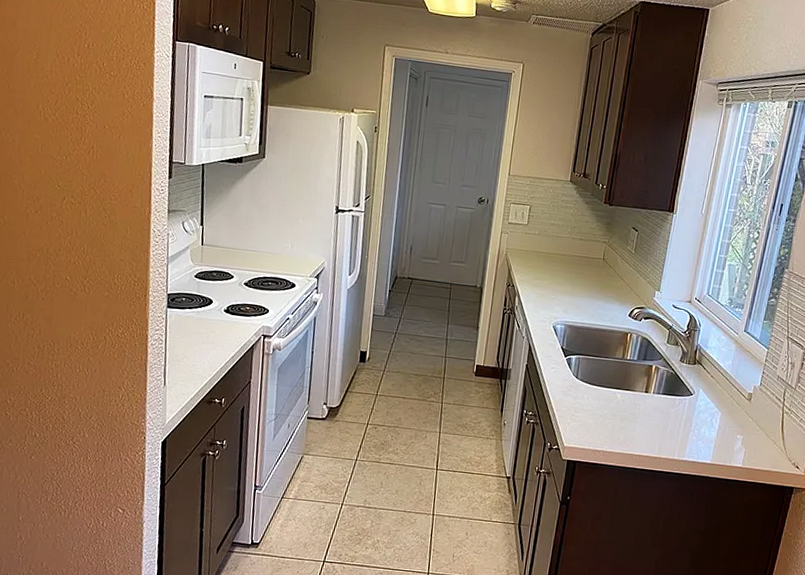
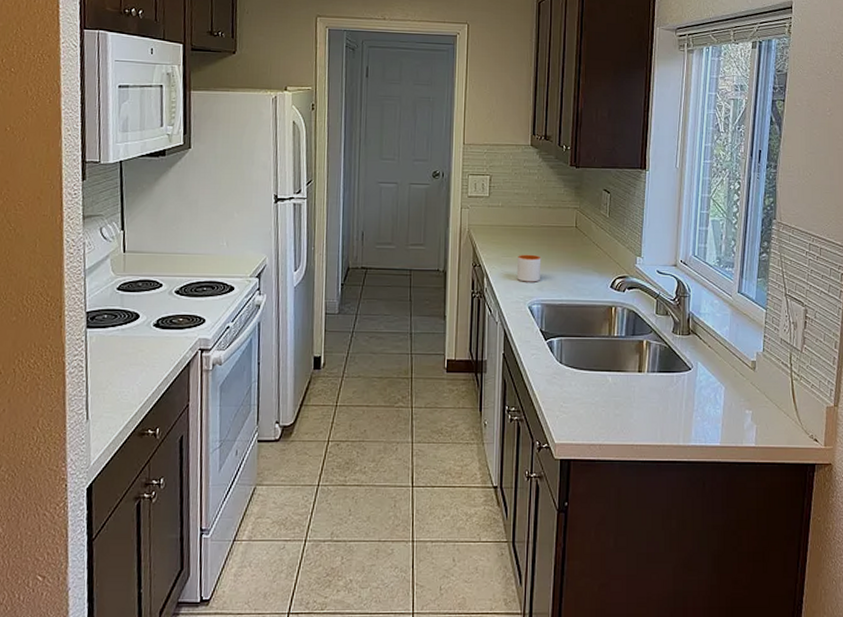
mug: none [545,279,569,305] -> present [516,254,542,282]

